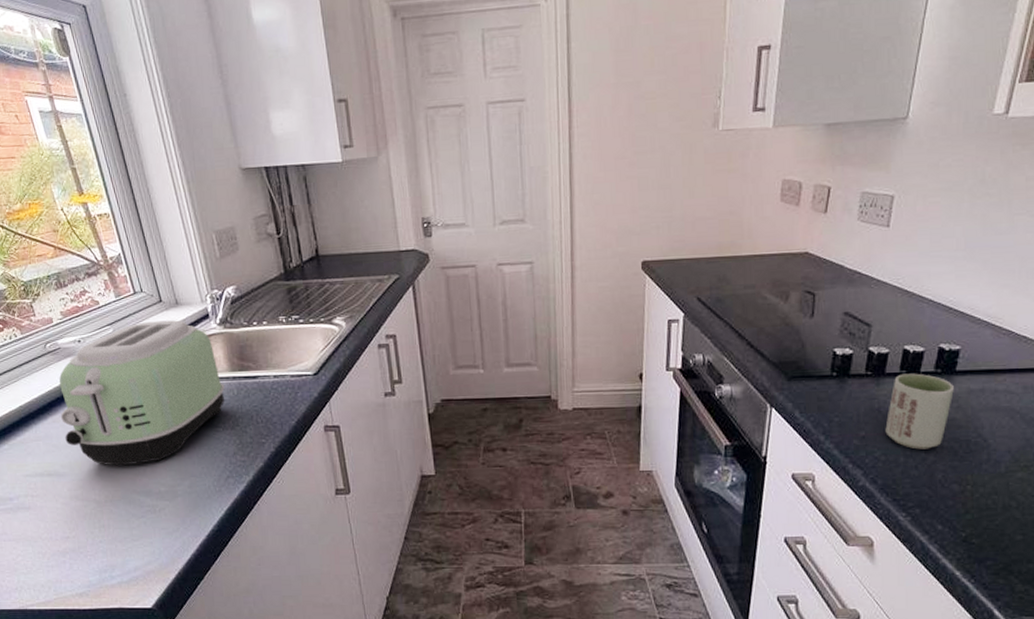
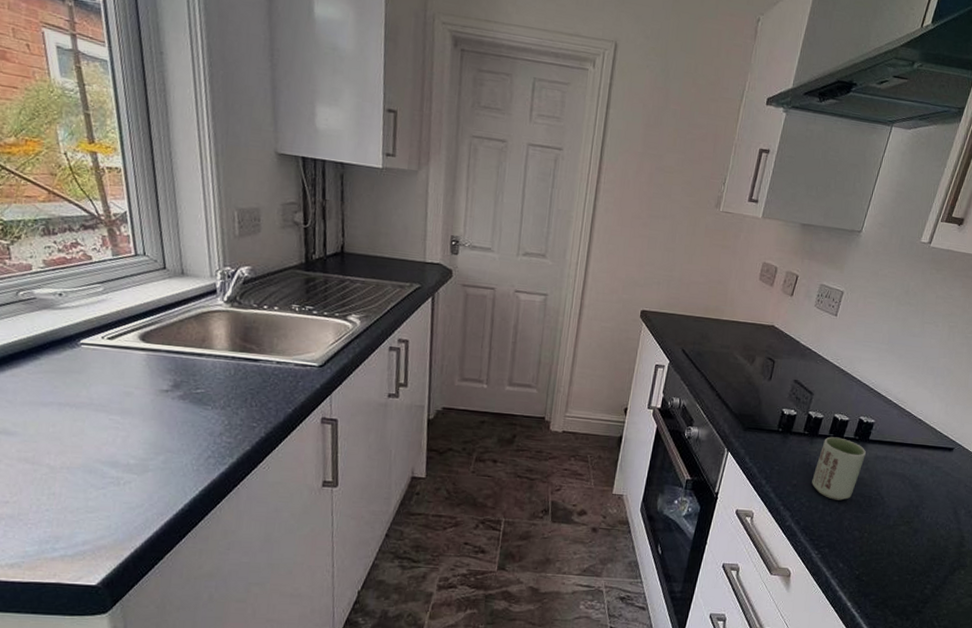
toaster: present [59,320,225,466] -> none [23,286,221,433]

